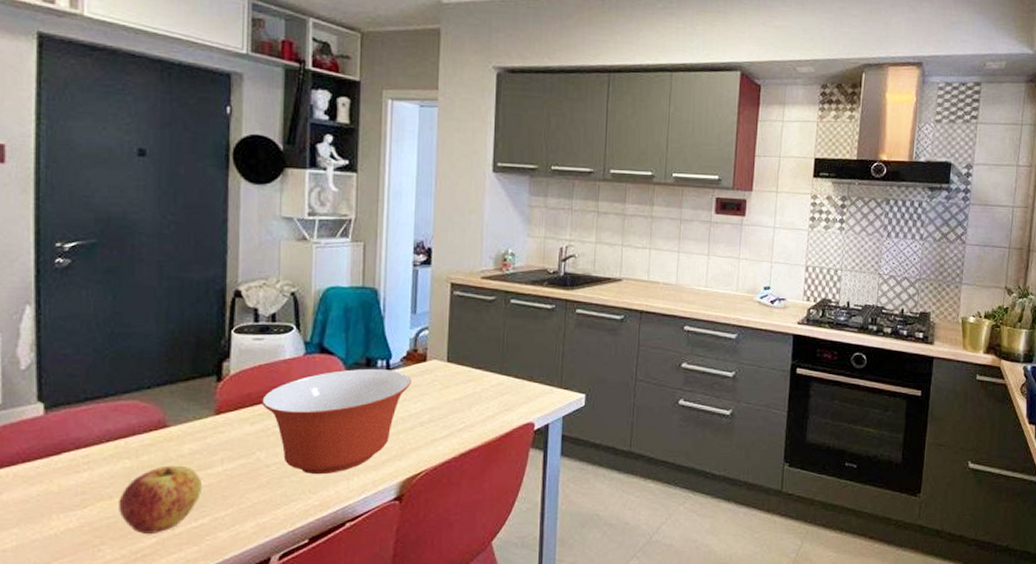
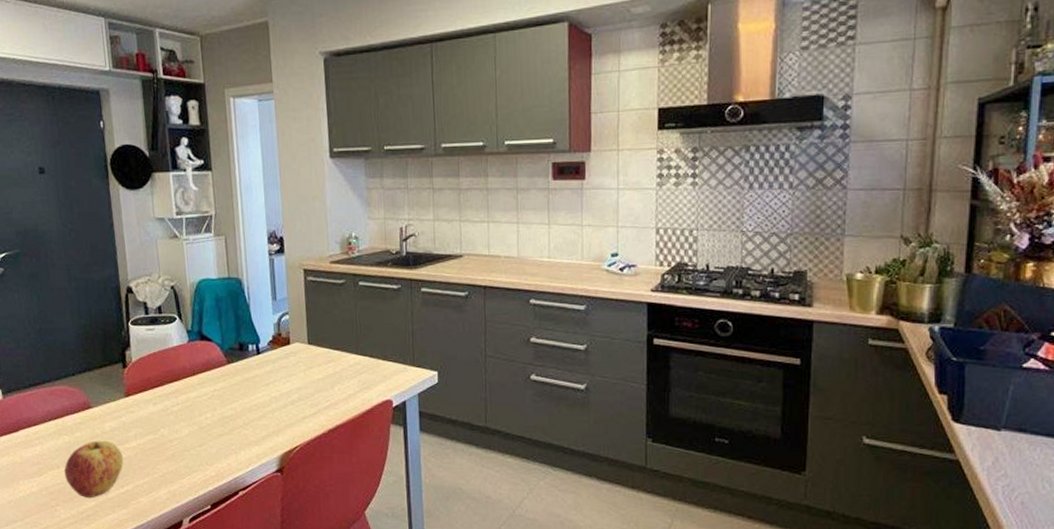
mixing bowl: present [261,369,411,475] -> none [159,353,279,449]

